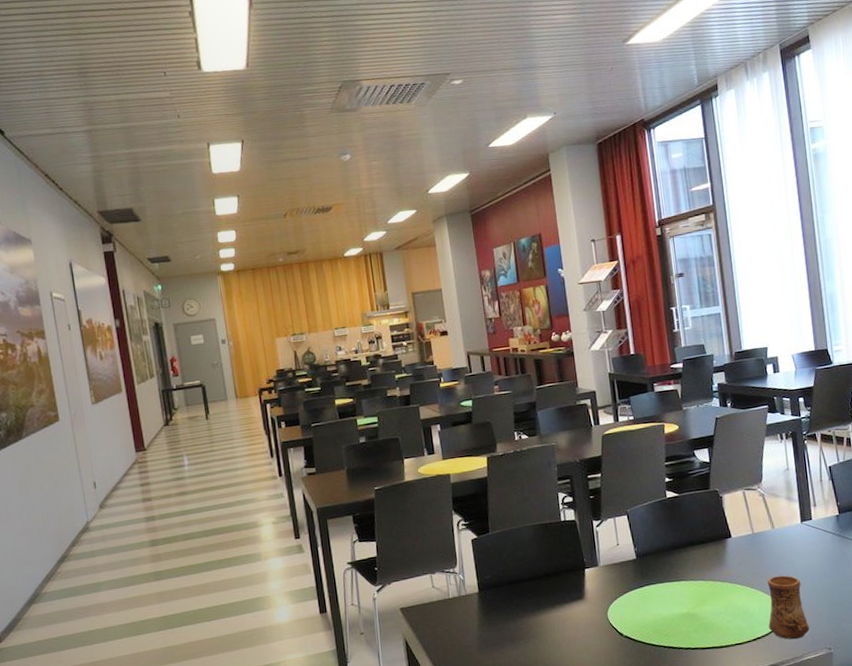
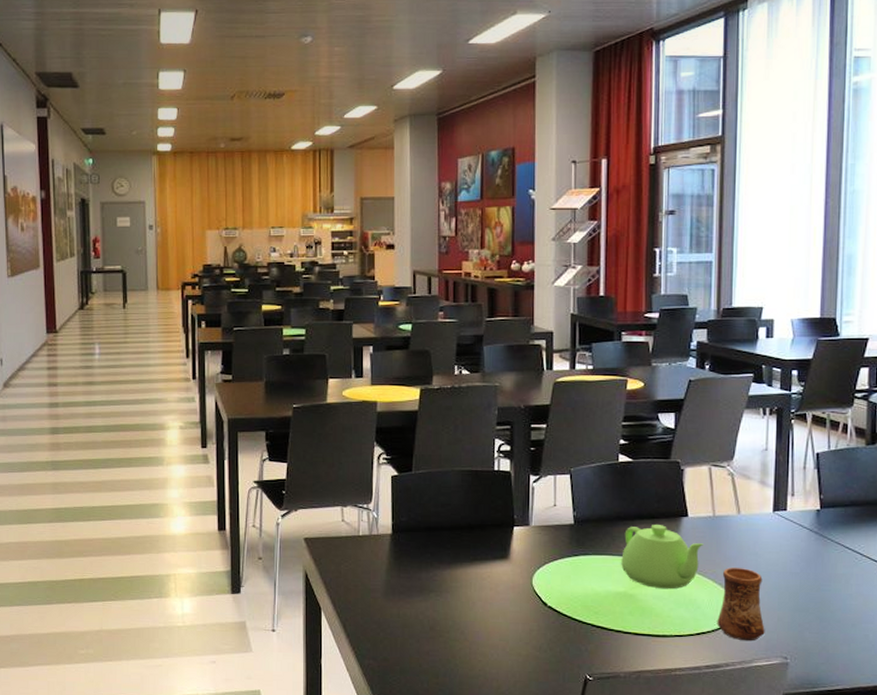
teapot: none [680,548,749,605] -> present [621,525,705,589]

